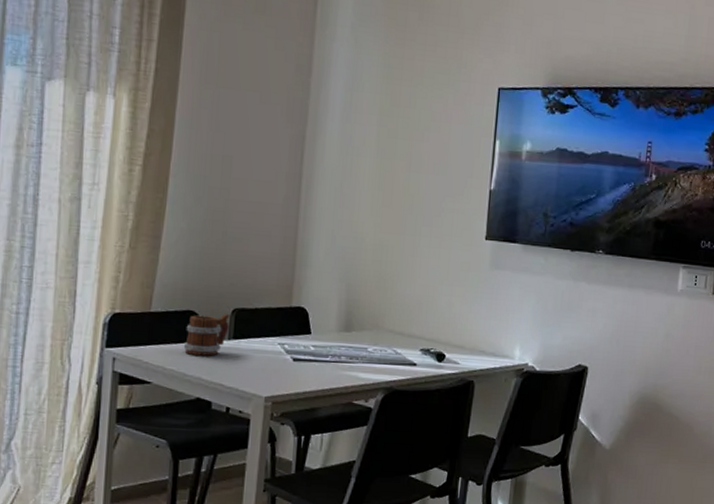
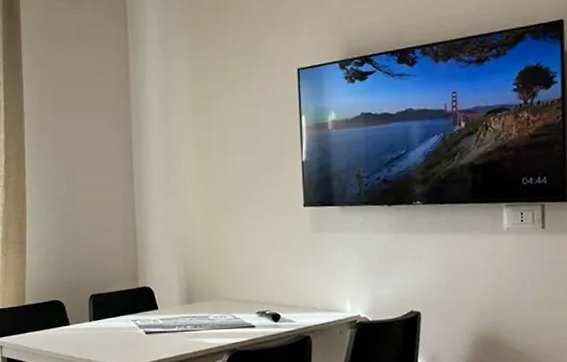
mug: present [183,313,230,356] -> none [54,299,89,337]

